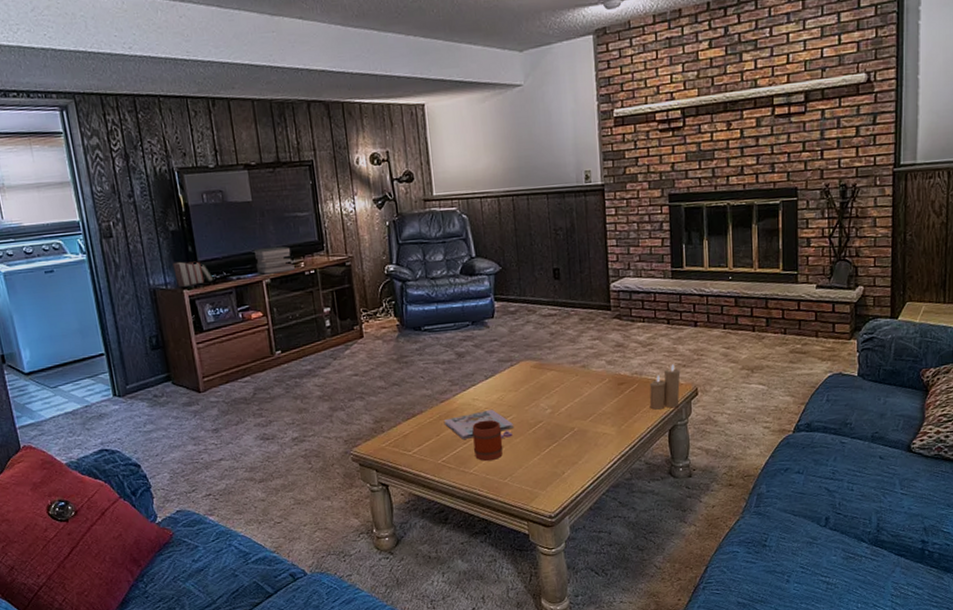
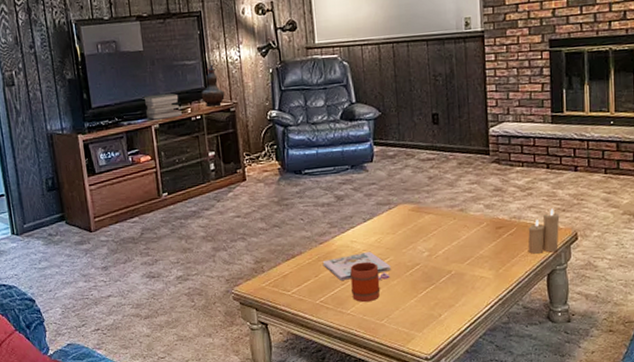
books: present [172,261,214,288] -> none [69,107,107,133]
decorative vase: none [314,216,340,261] -> present [201,64,225,107]

